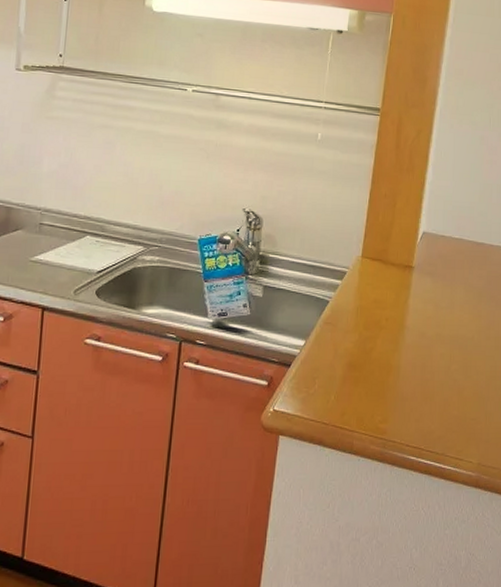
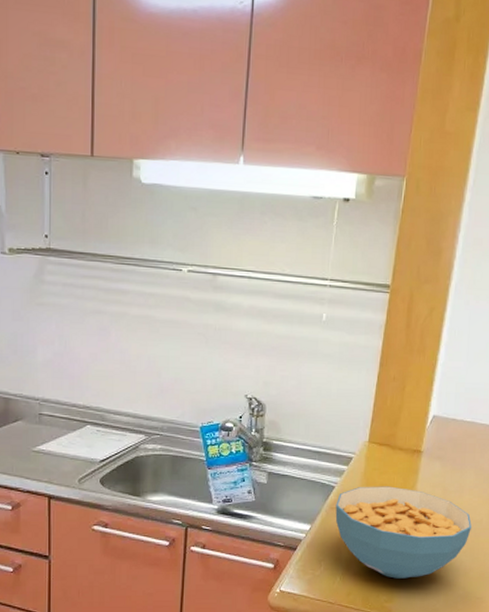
cereal bowl: none [329,301,463,398] -> present [335,486,472,579]

